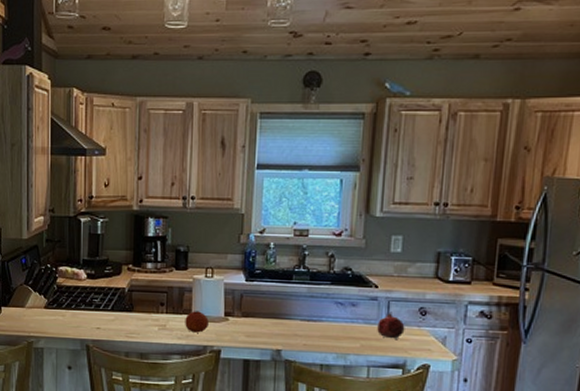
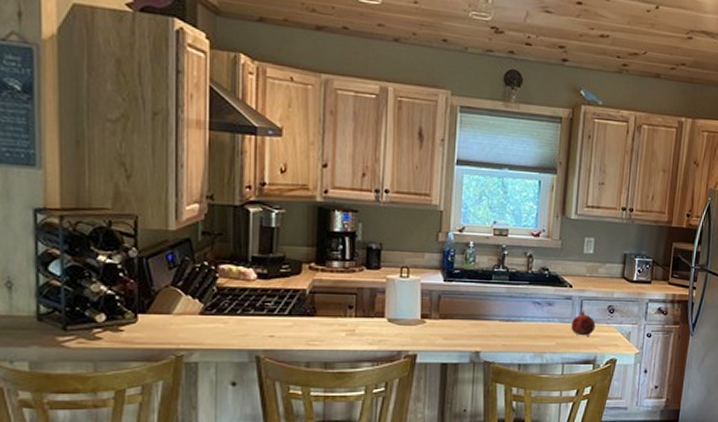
fruit: present [185,311,209,333] -> none [377,314,404,337]

